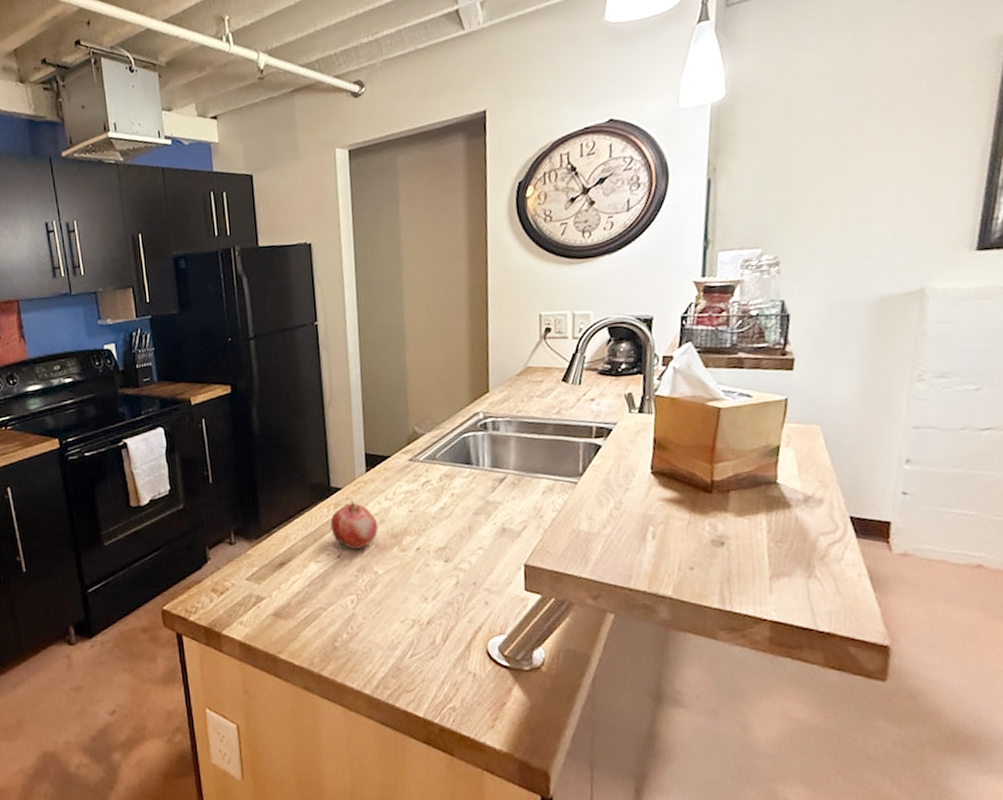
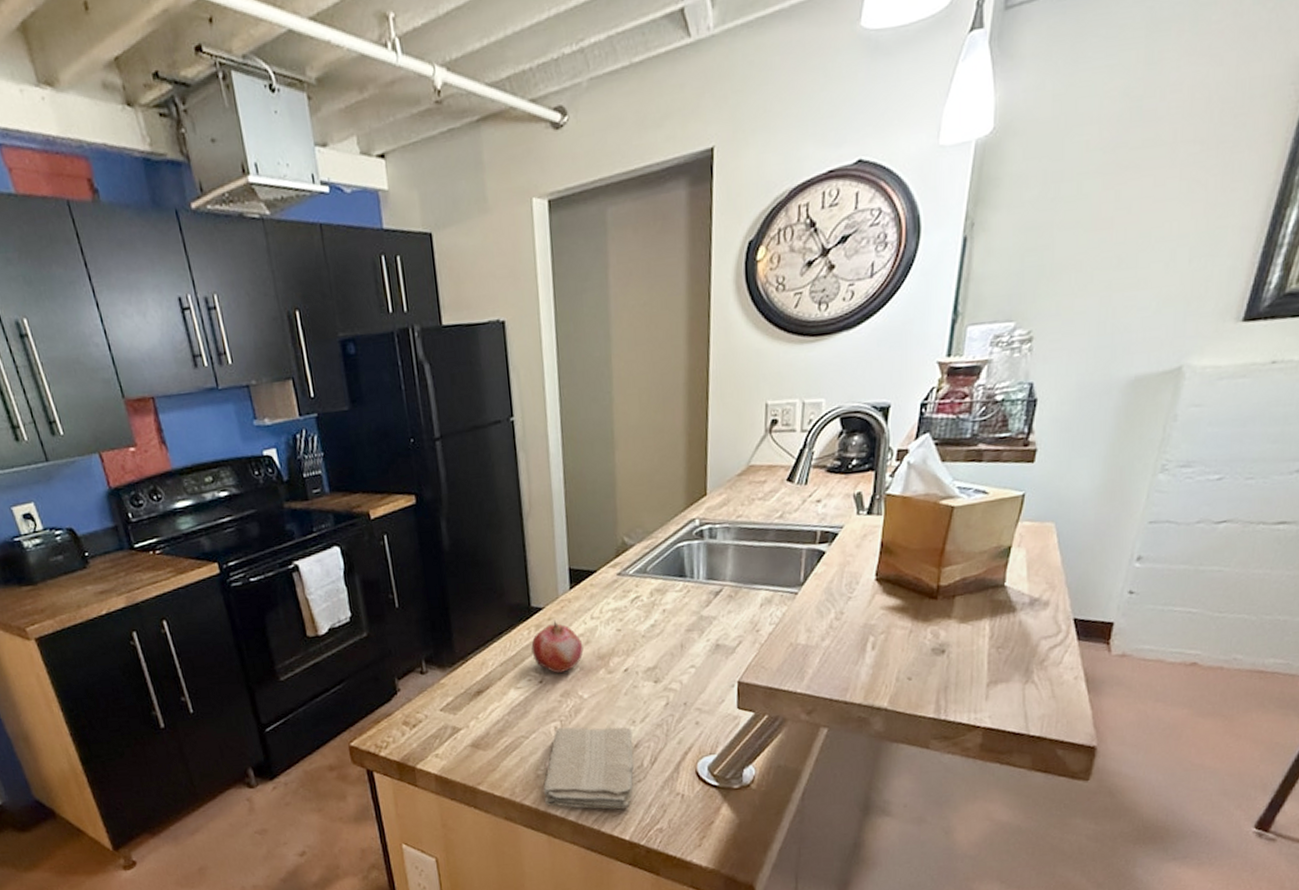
washcloth: none [340,601,426,685] -> present [543,727,634,809]

